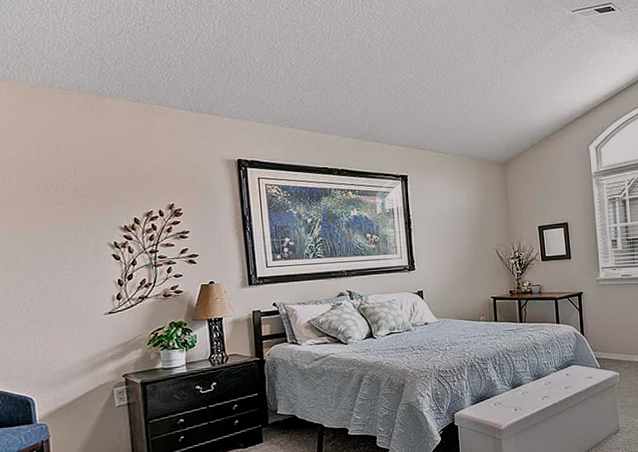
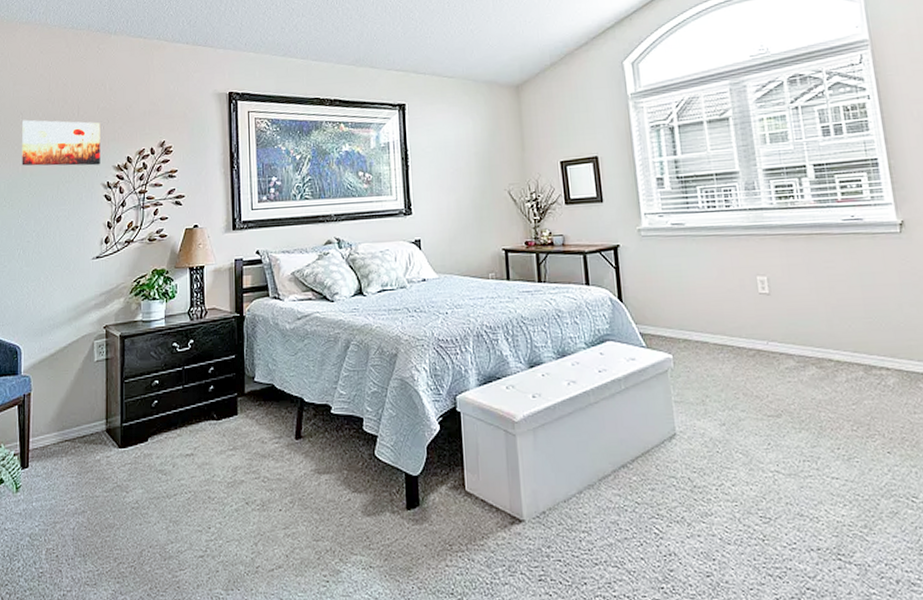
wall art: none [10,180,105,227] -> present [21,119,101,166]

